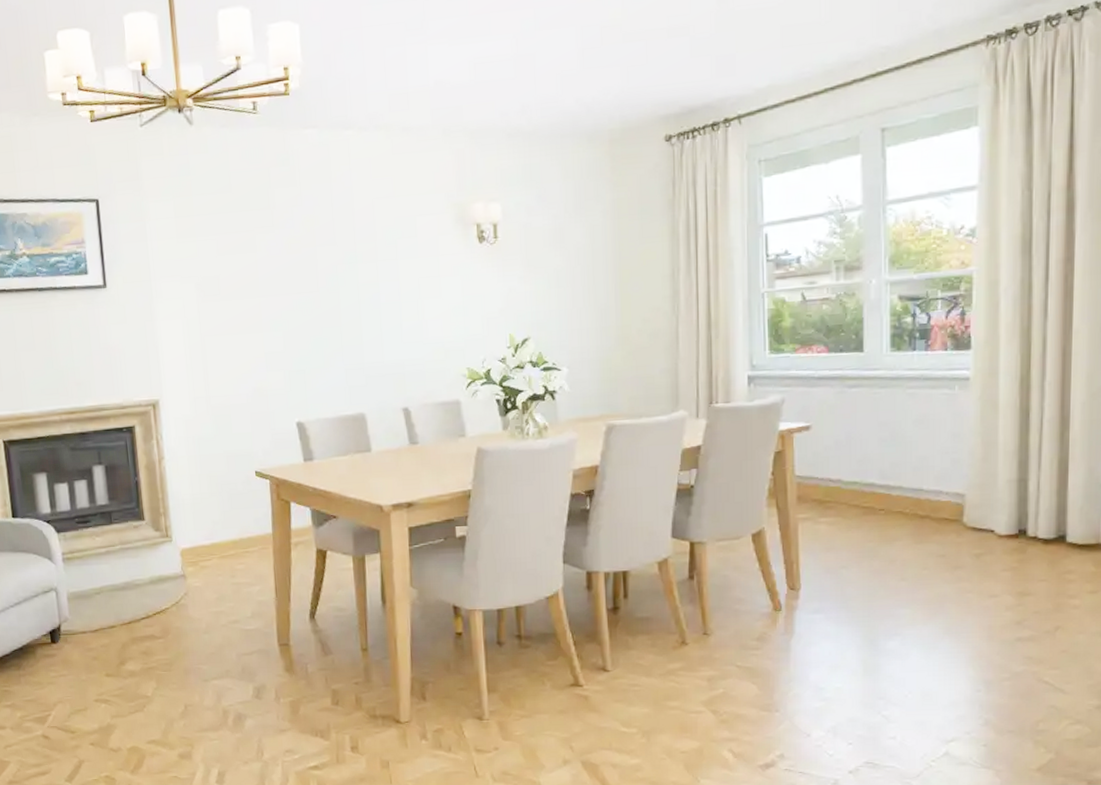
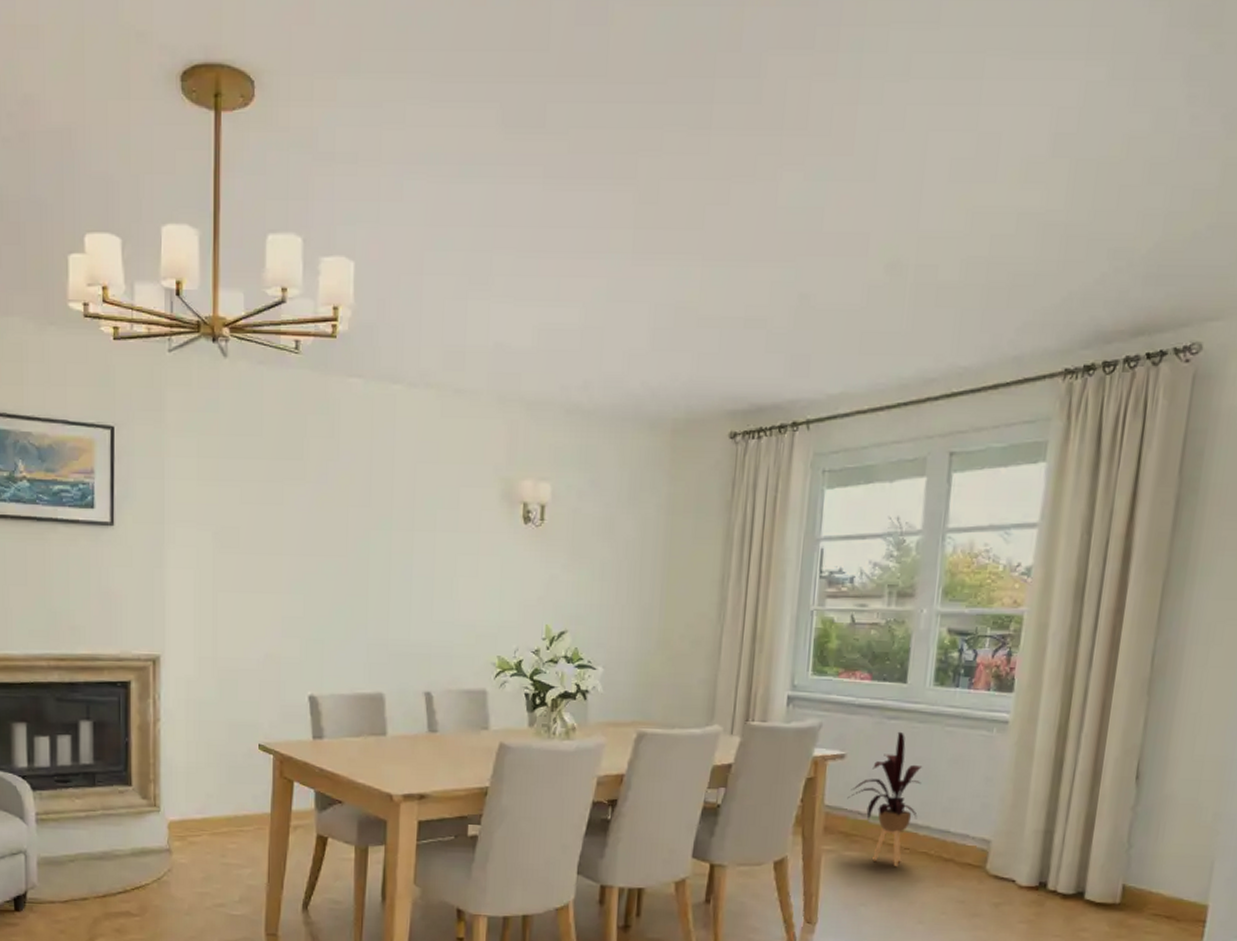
house plant: none [817,398,889,528] -> present [847,731,923,866]

